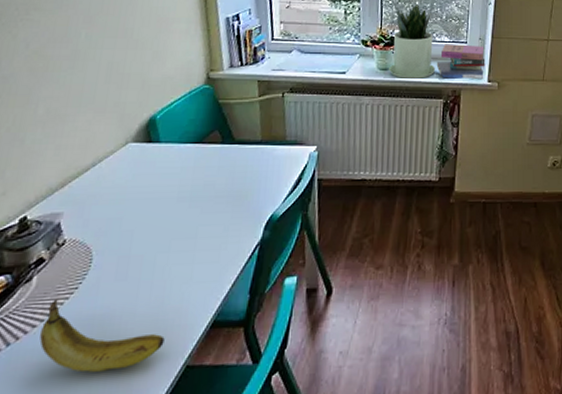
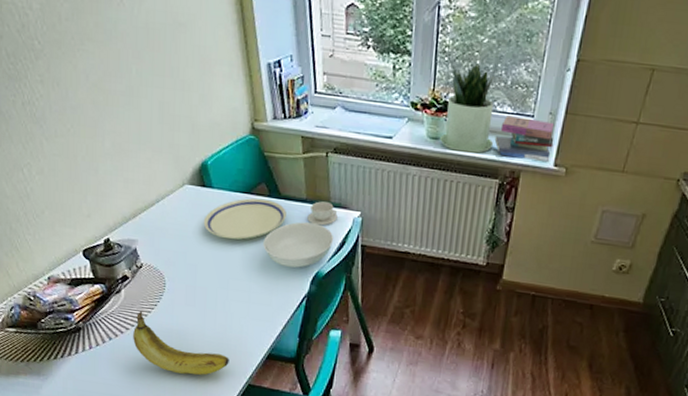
plate: none [145,146,240,195] -> present [203,198,286,240]
bowl: none [213,164,290,216] -> present [263,222,334,268]
teacup: none [262,141,294,166] -> present [307,201,338,226]

